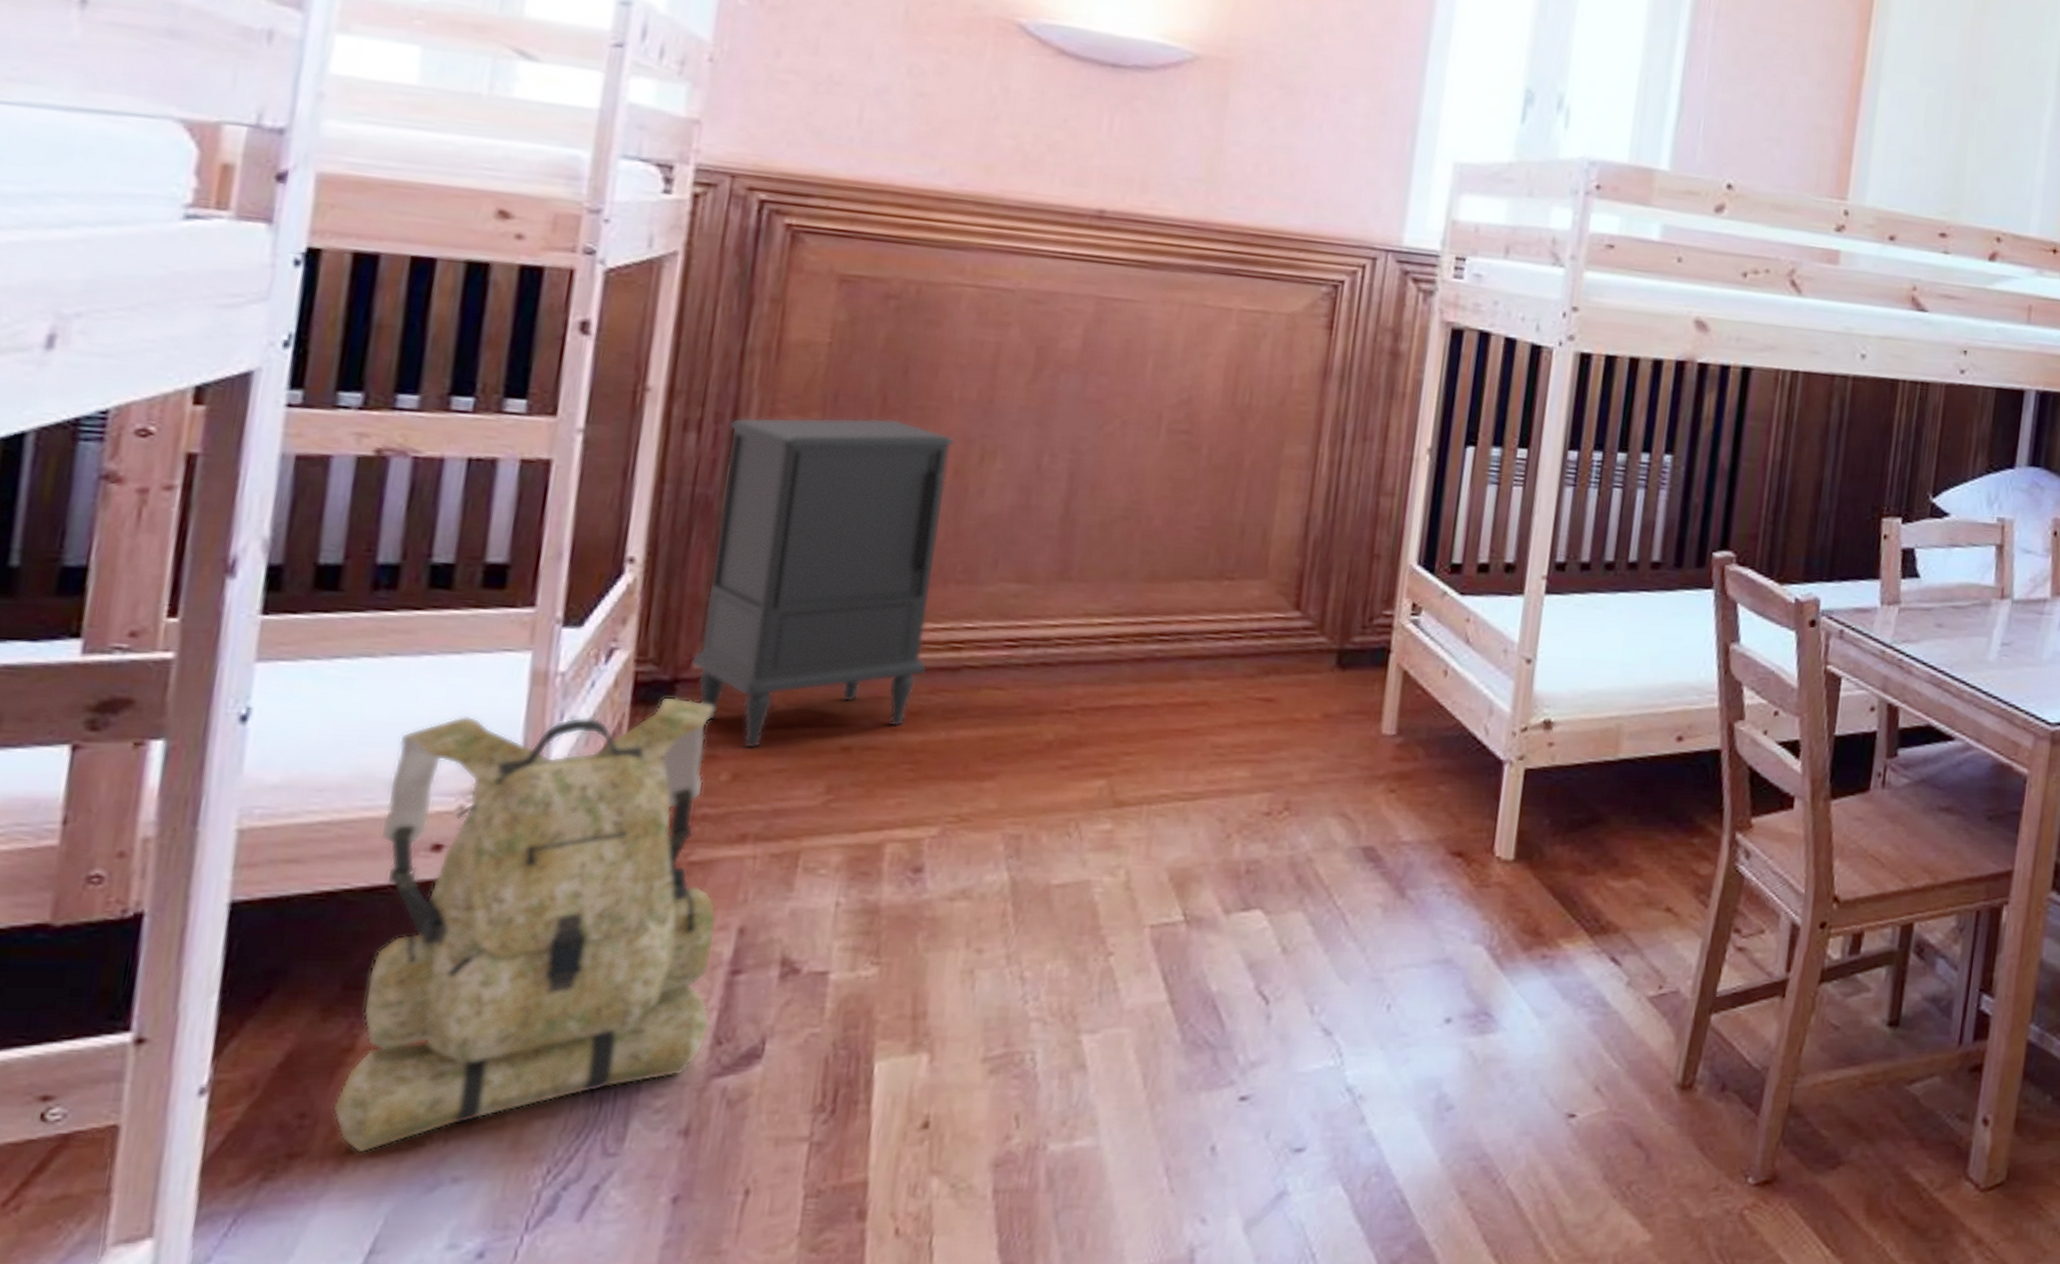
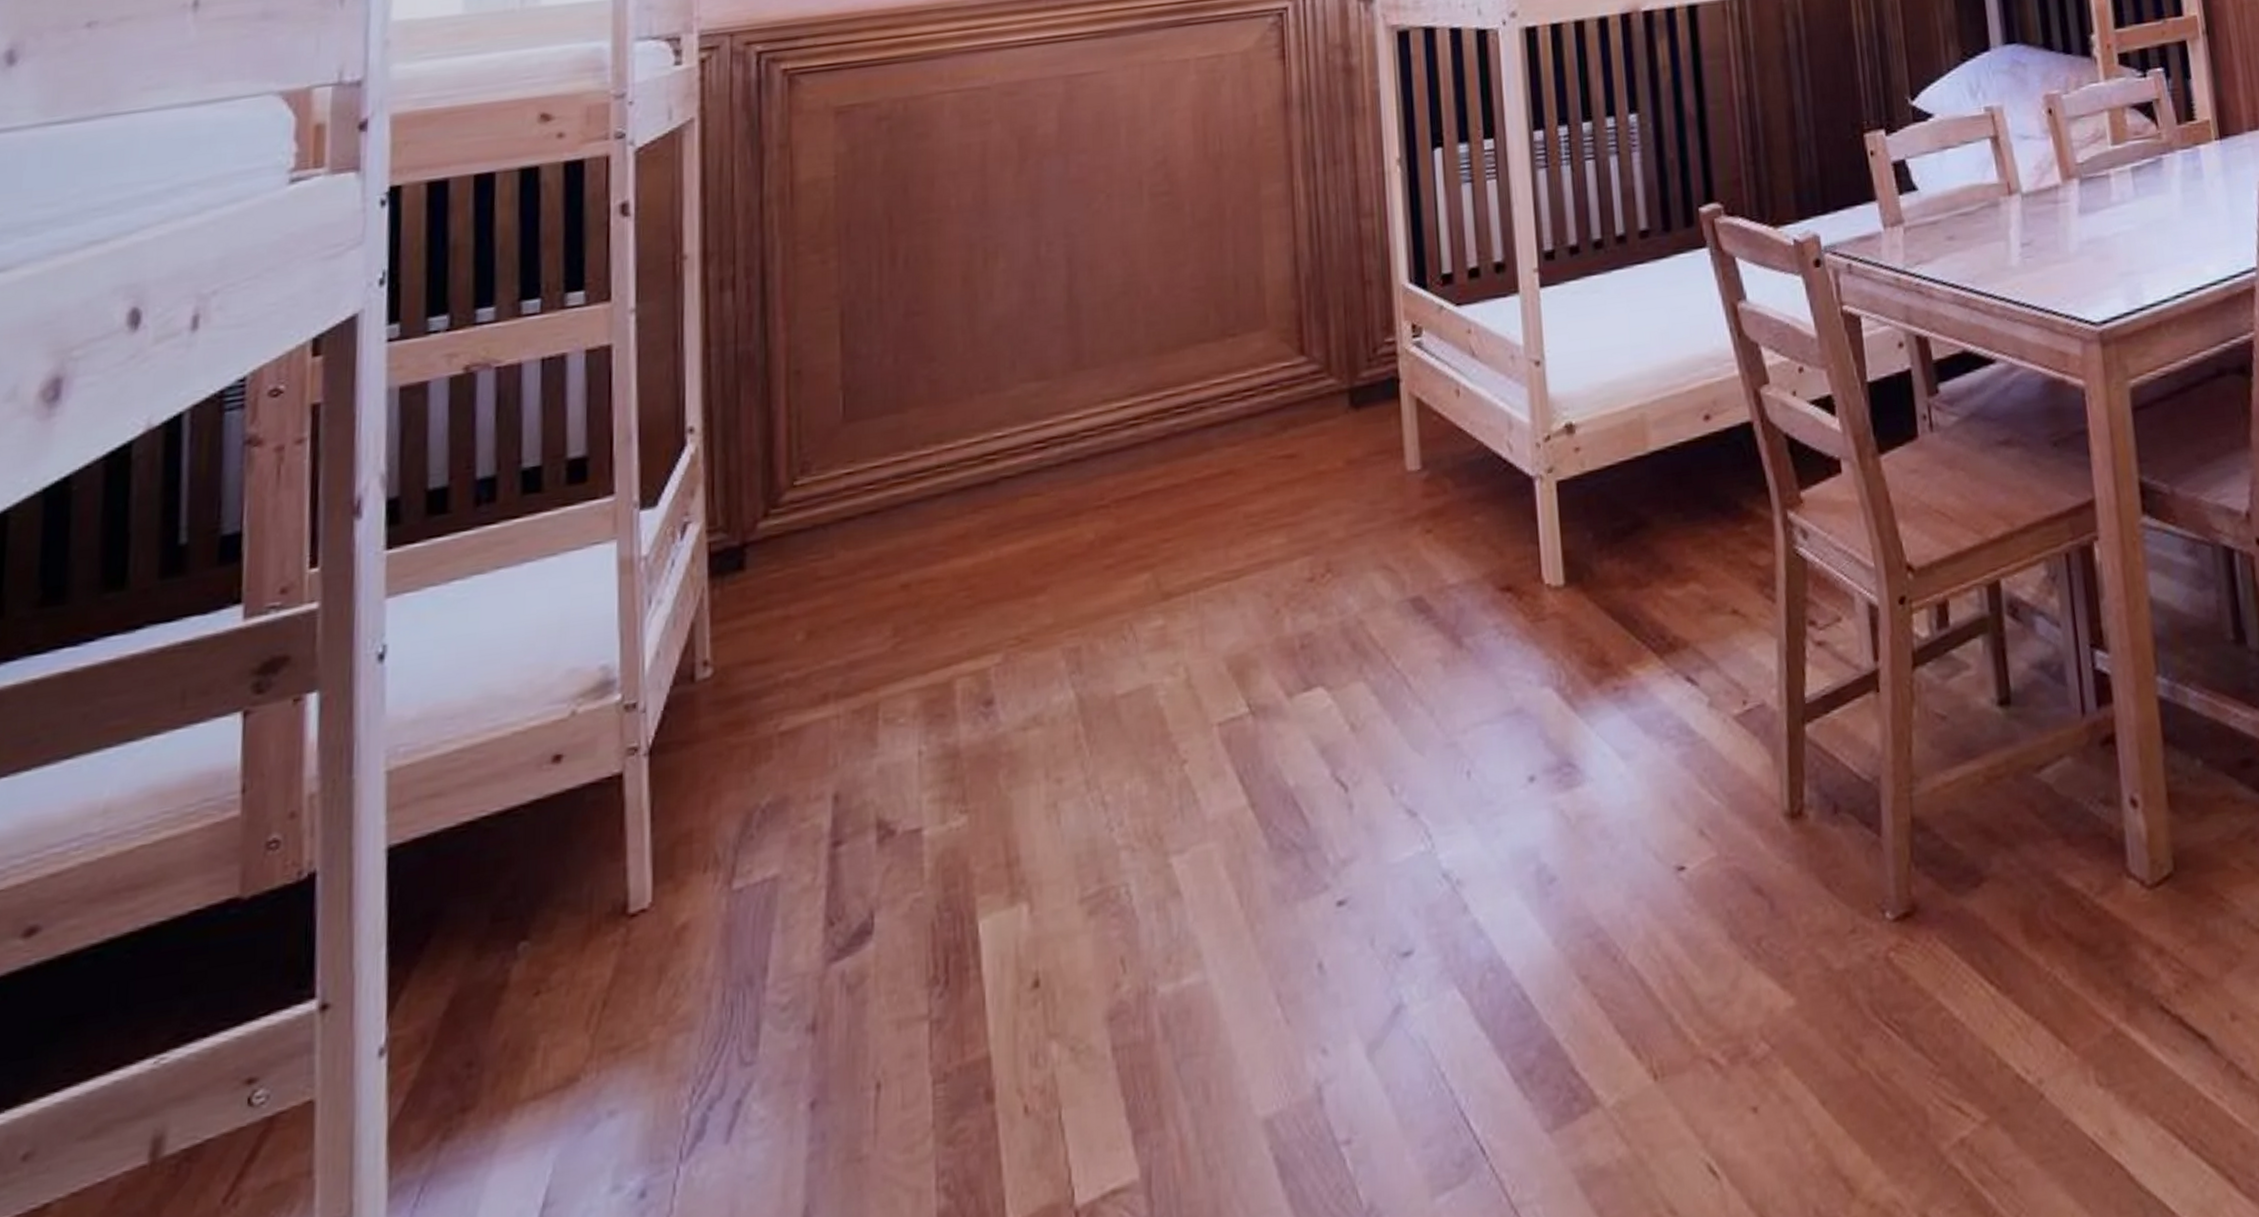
backpack: present [332,697,718,1153] -> none [495,561,820,1098]
nightstand: present [690,417,955,748] -> none [755,238,967,603]

